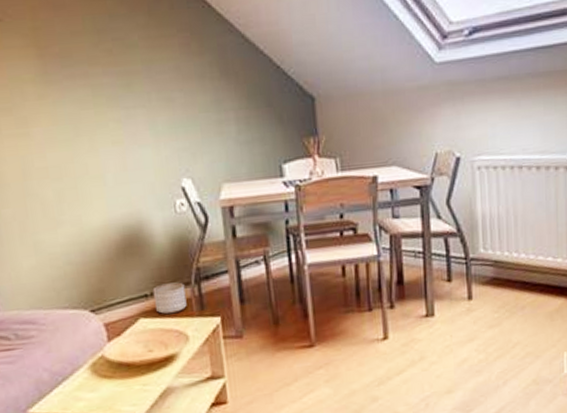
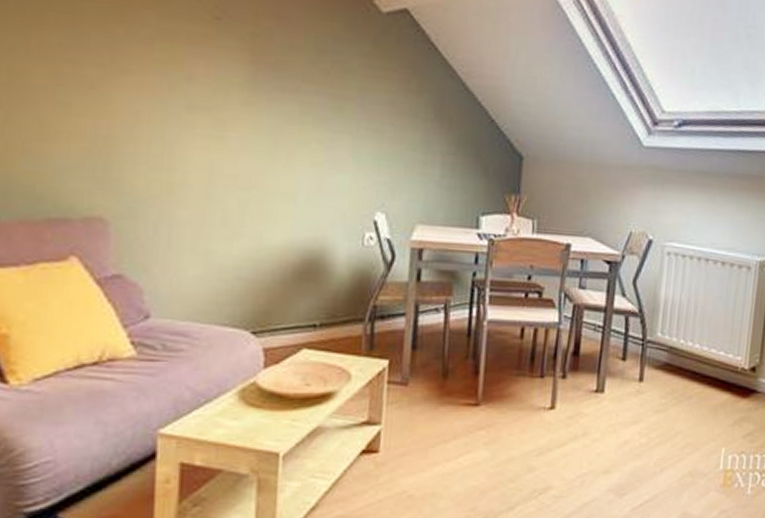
planter: present [152,282,187,315] -> none [321,316,358,350]

